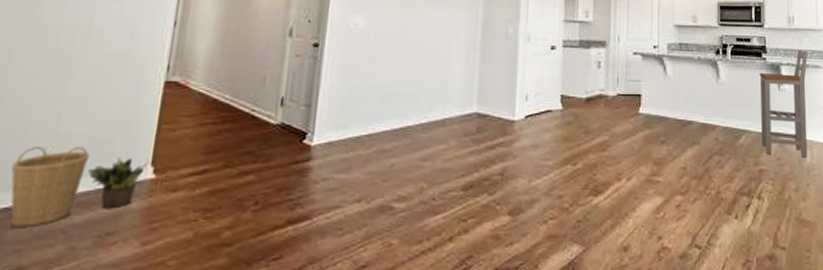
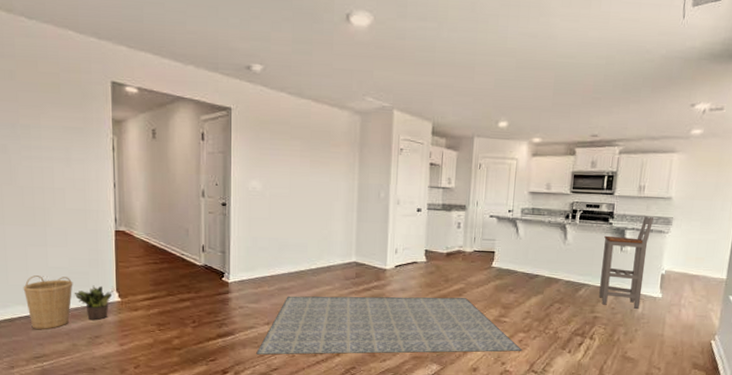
area rug: none [339,154,681,246] -> present [256,296,522,355]

